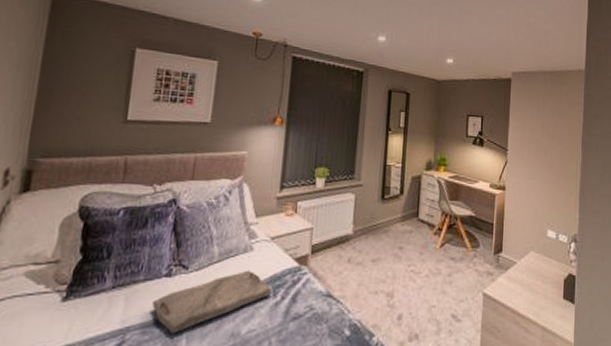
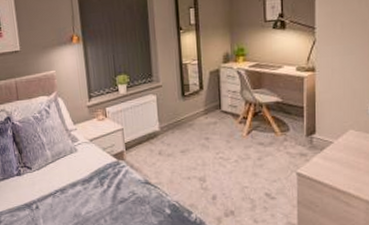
serving tray: present [152,270,272,334] -> none [12,167,99,216]

